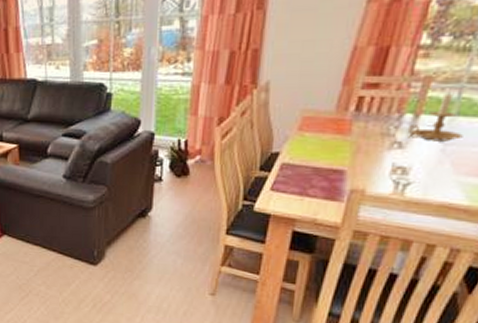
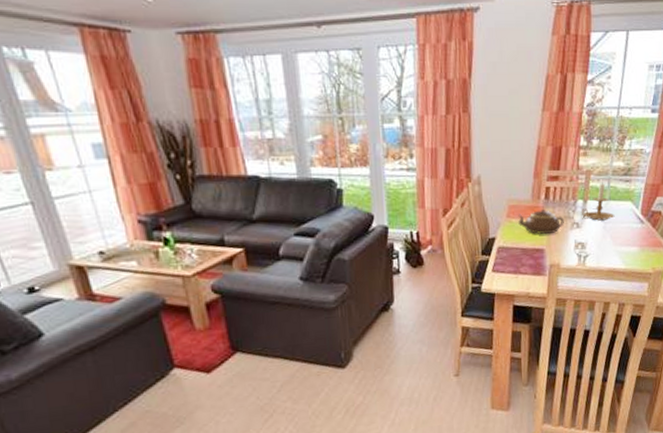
teapot: none [313,122,380,154] -> present [518,208,564,235]

